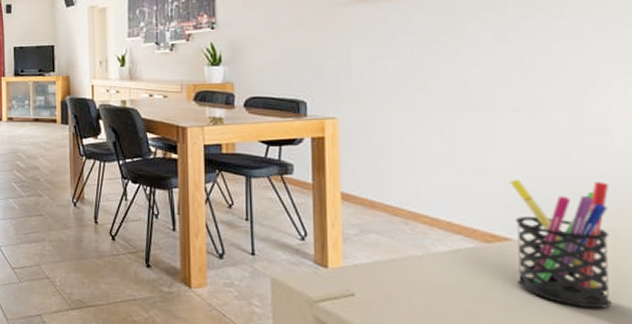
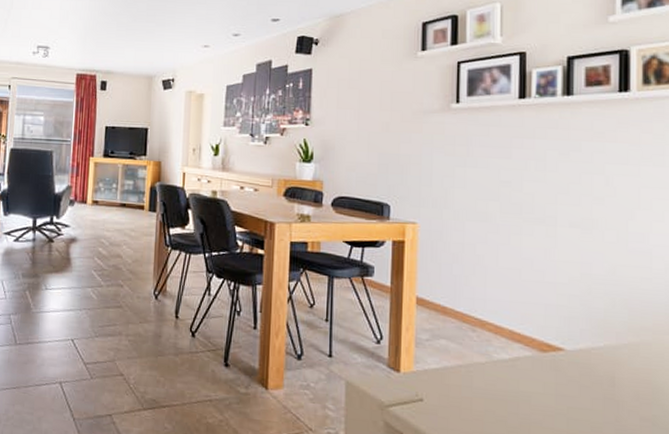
pen holder: present [510,179,611,309] -> none [565,291,646,418]

